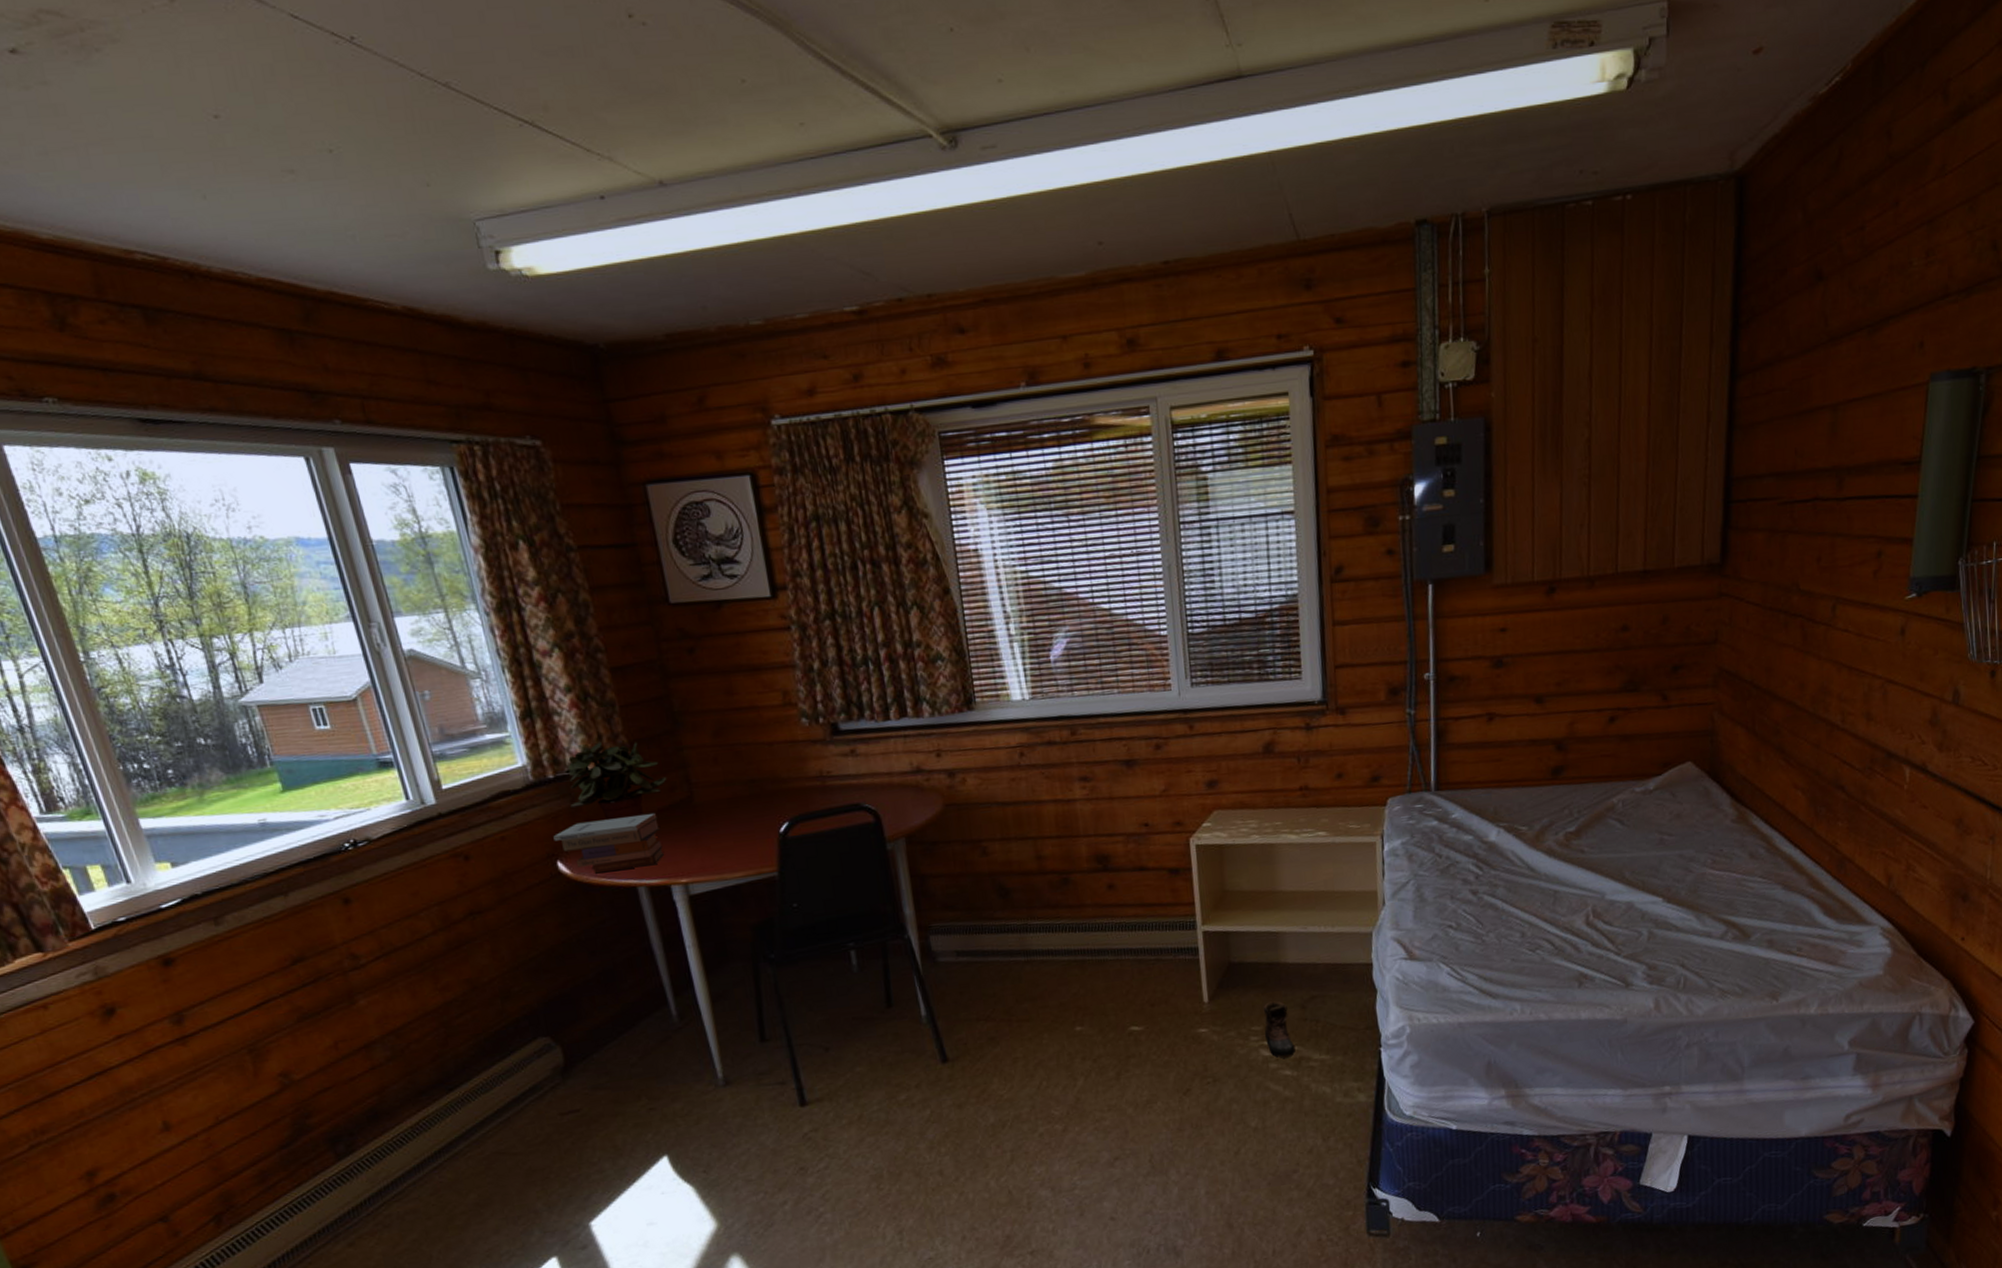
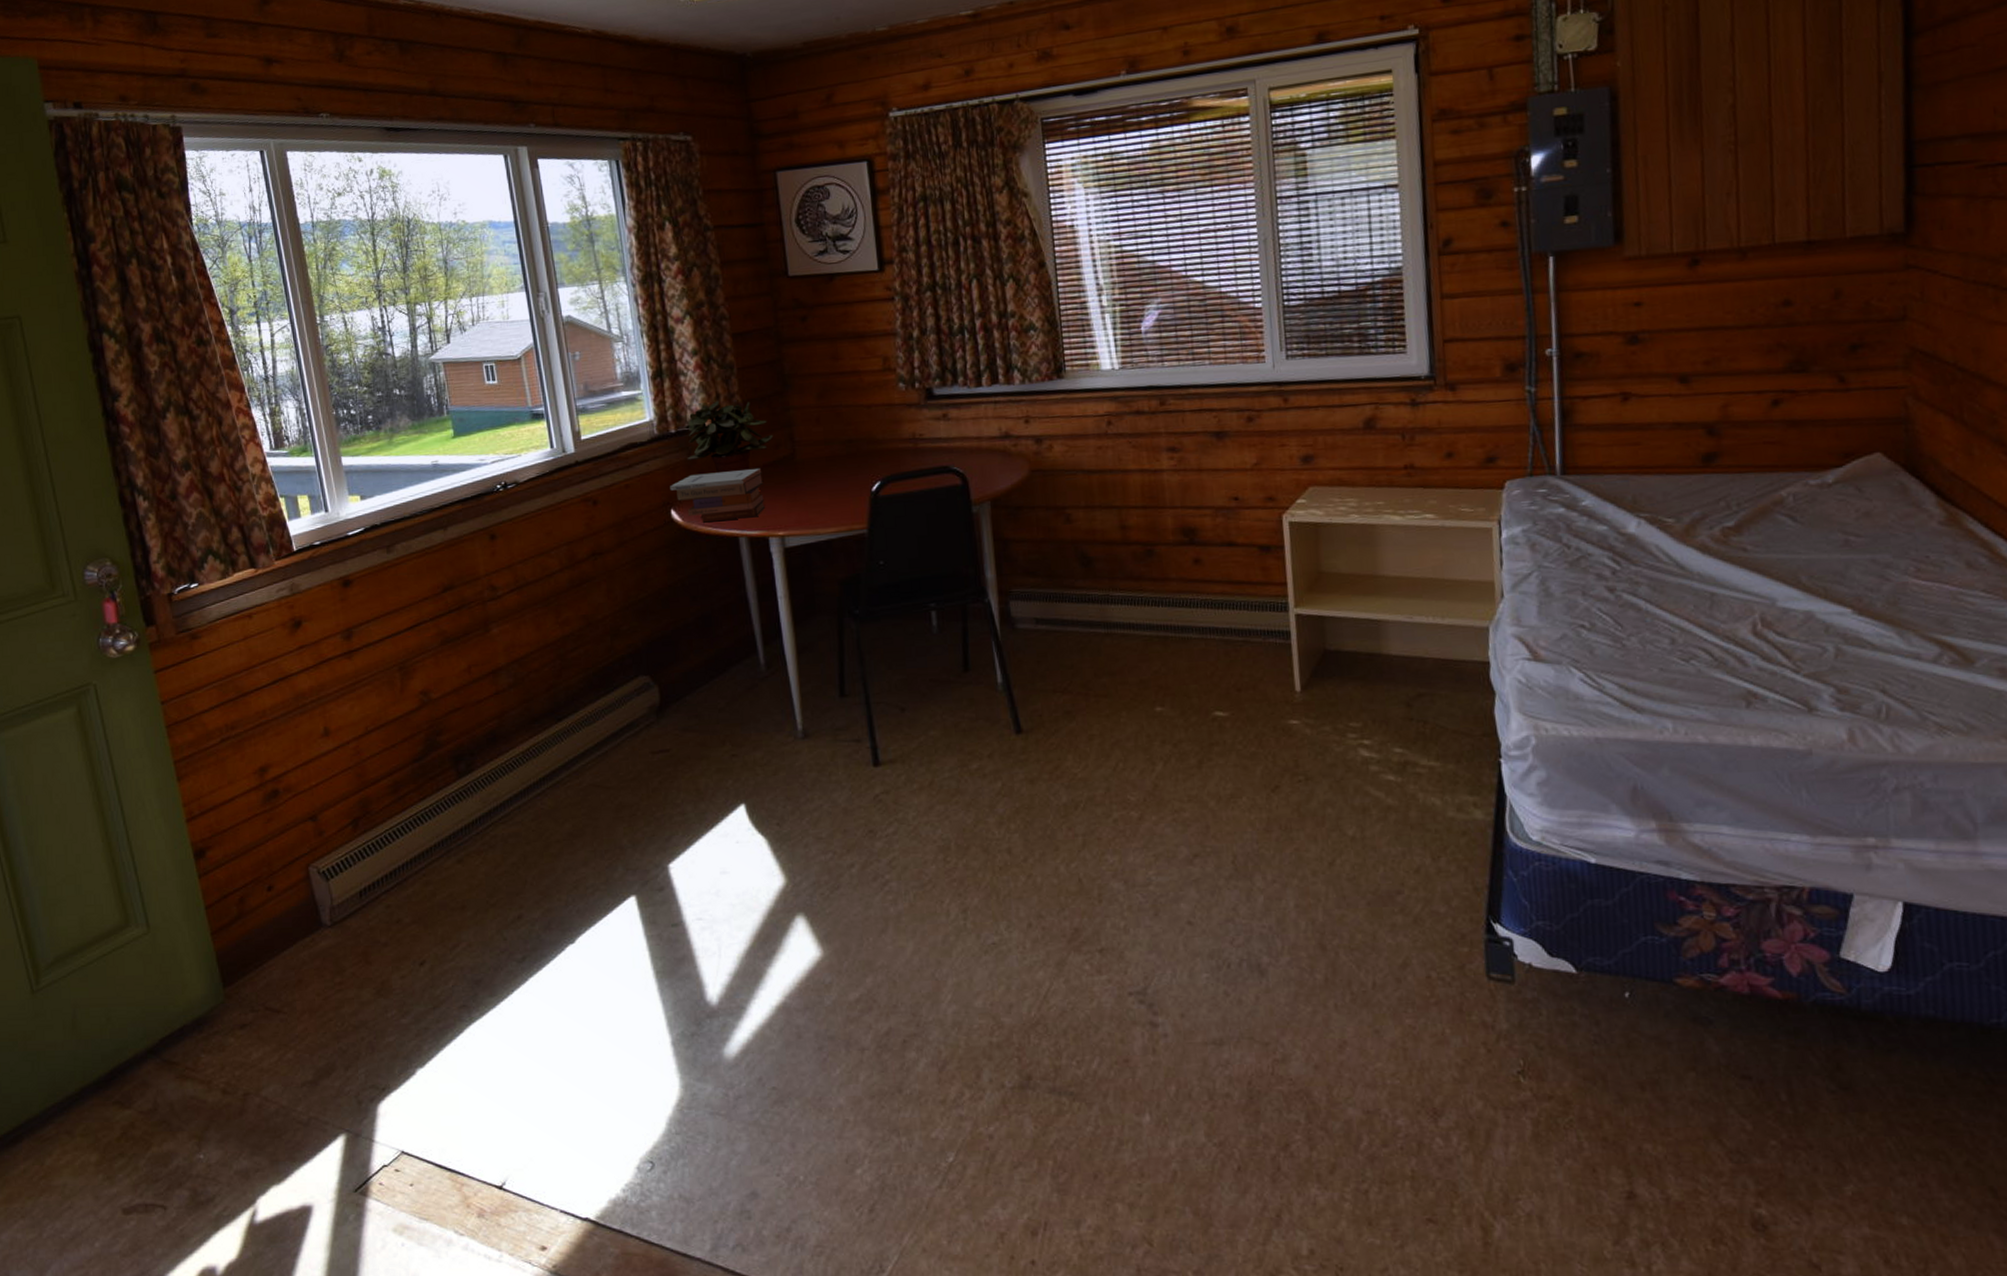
boot: present [1263,1001,1295,1058] -> none [1362,696,1399,761]

